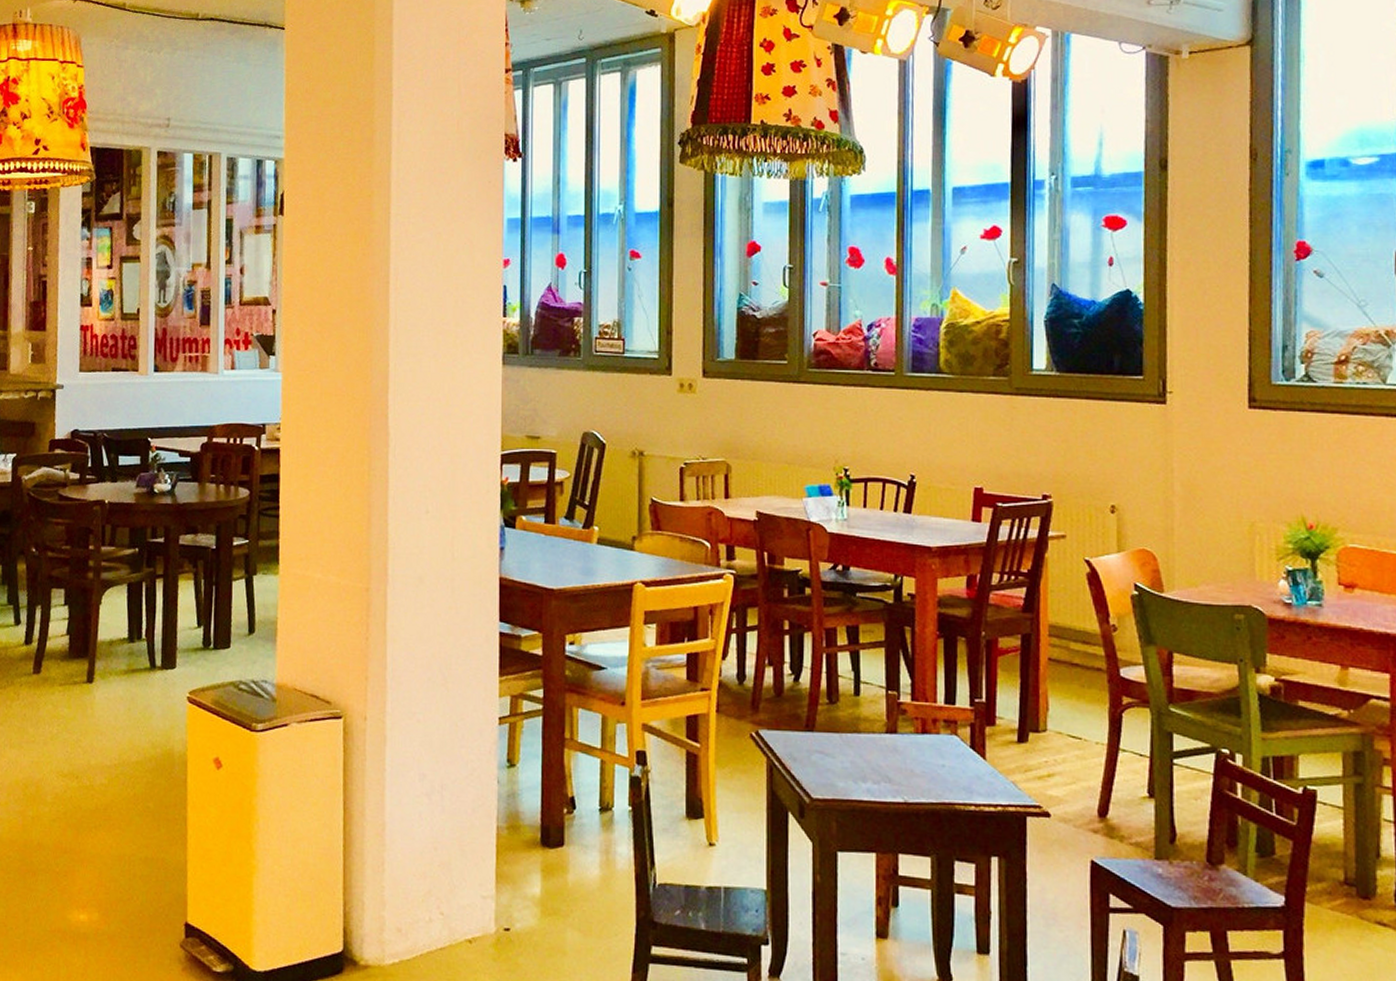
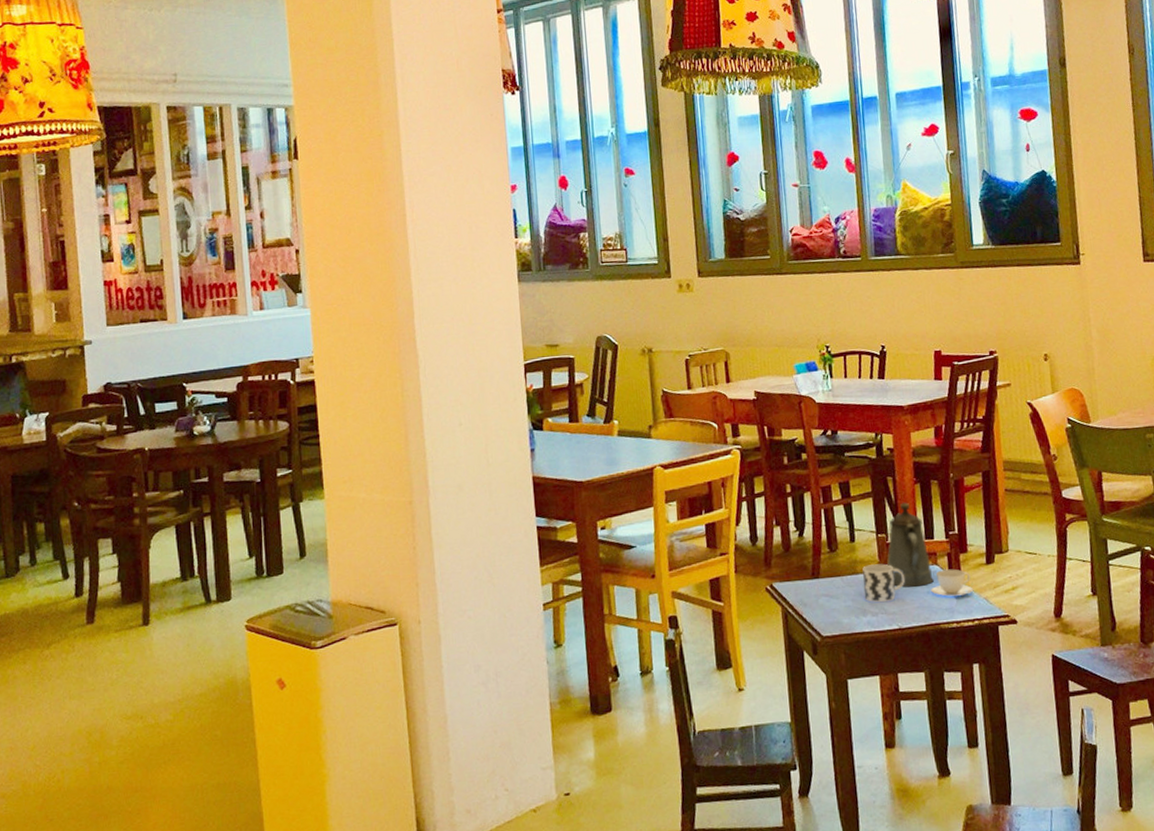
cup: none [865,724,917,770] -> present [862,563,906,603]
coffee pot: none [896,658,951,758] -> present [887,502,934,588]
teacup: none [947,742,998,775] -> present [931,569,973,597]

